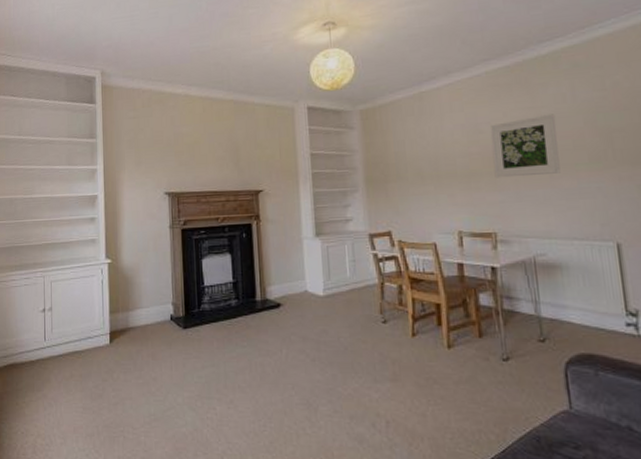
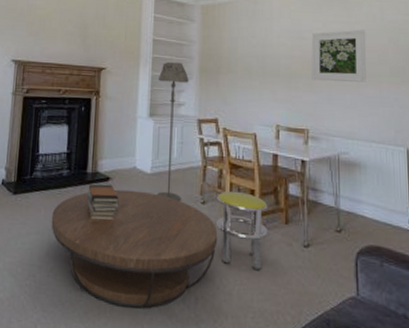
coffee table: none [225,315,405,436] -> present [51,189,218,309]
book stack: none [258,311,293,348] -> present [86,184,119,221]
floor lamp: none [321,175,360,323] -> present [157,61,189,202]
stool: none [399,308,461,389] -> present [215,191,268,271]

